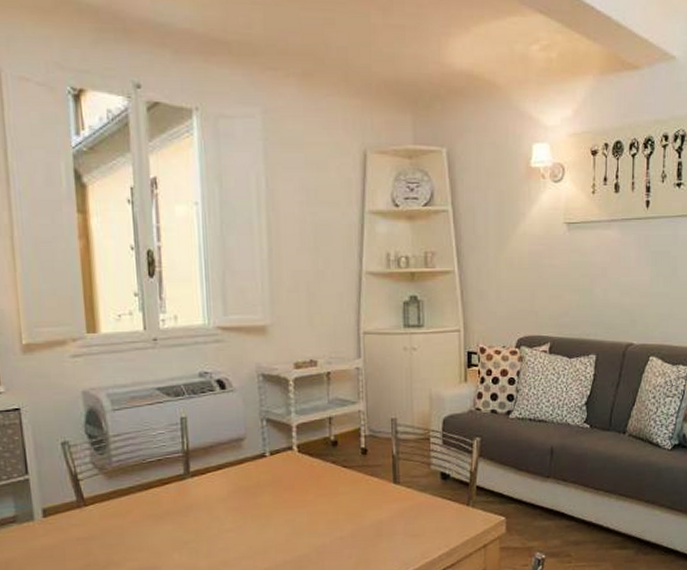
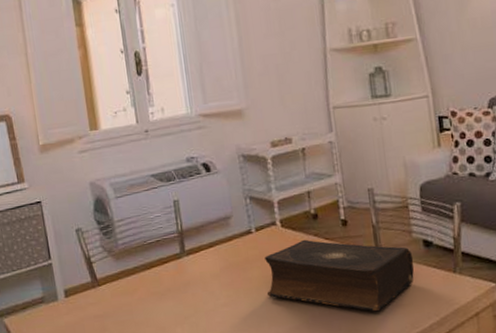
book: none [276,466,430,542] -> present [264,239,414,312]

